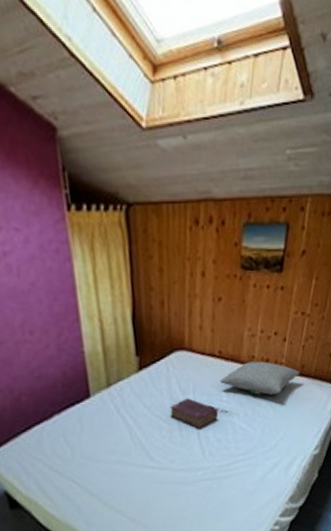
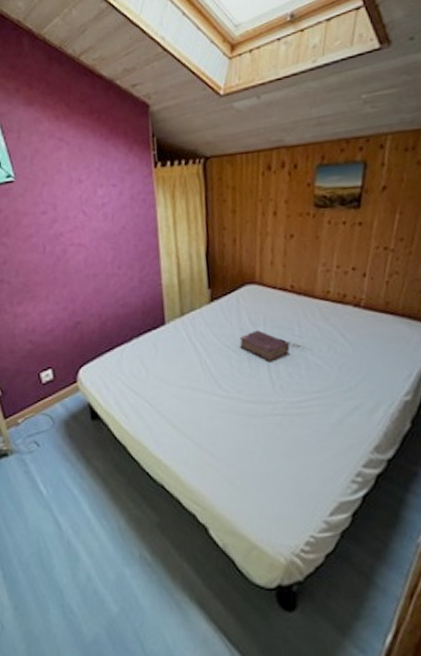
pillow: present [220,361,301,395] -> none [291,296,385,331]

